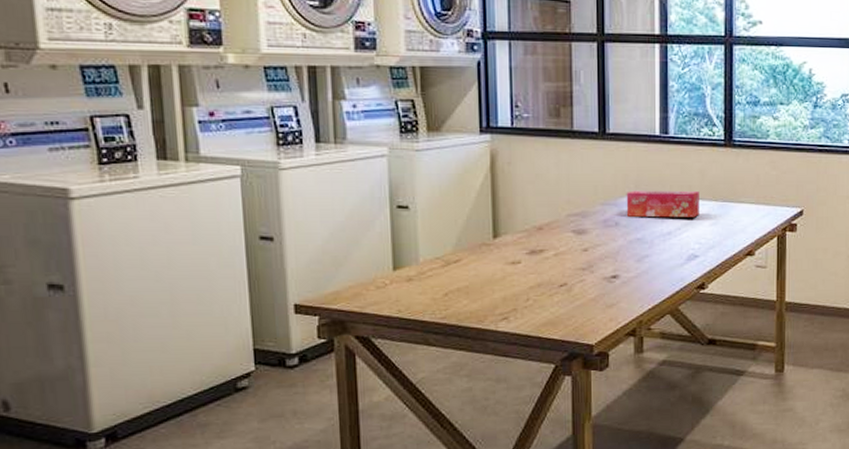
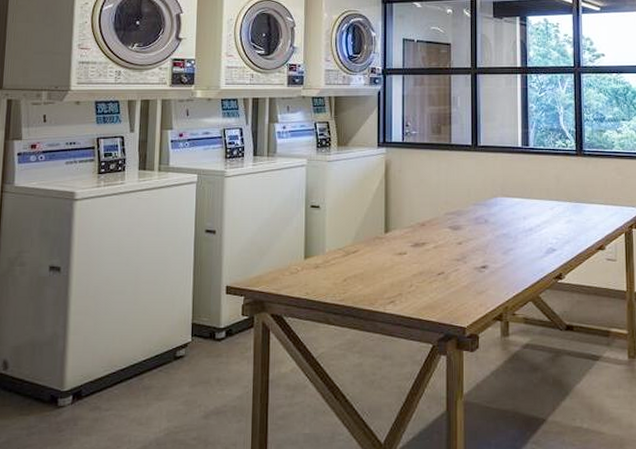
tissue box: present [626,190,699,218] -> none [494,193,556,216]

